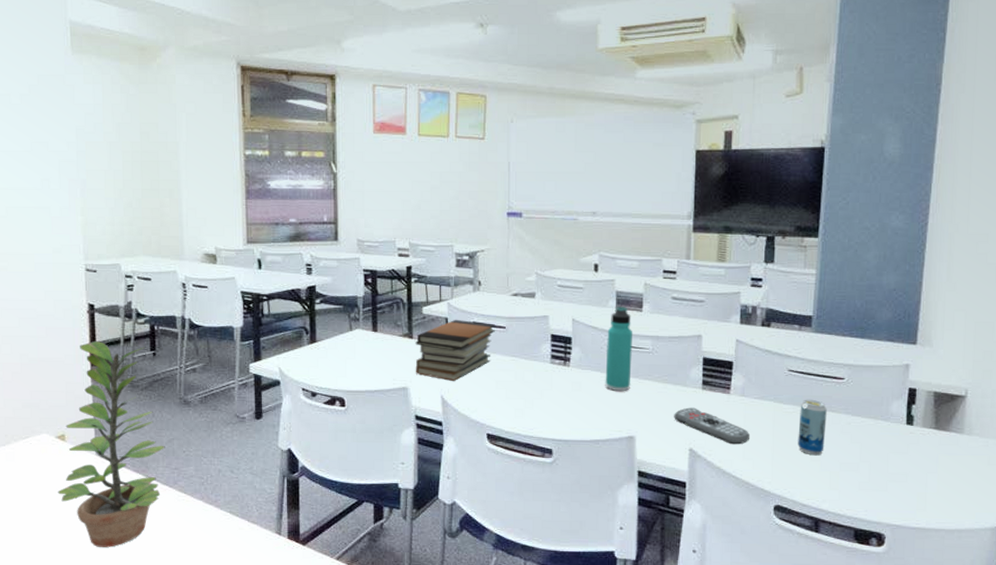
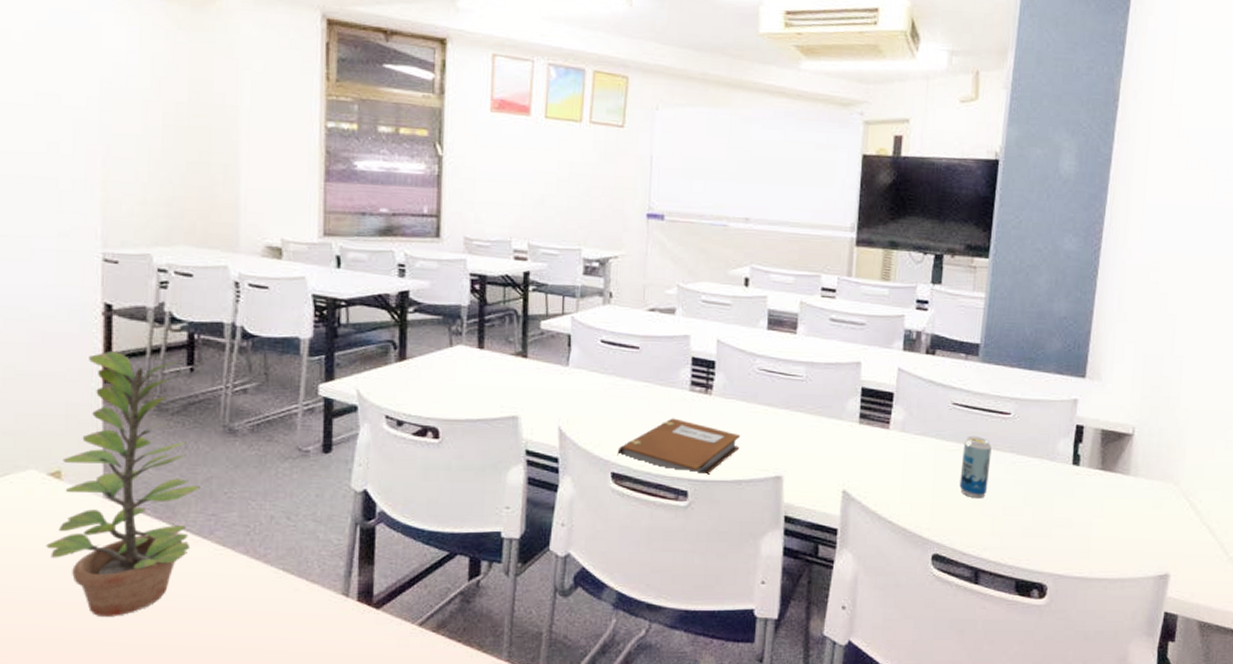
book stack: present [415,319,495,381] -> none [528,336,627,409]
notebook: none [491,387,596,435] -> present [617,418,741,475]
thermos bottle: present [605,307,633,391] -> none [751,327,786,424]
remote control: present [674,407,749,445] -> none [827,443,909,486]

